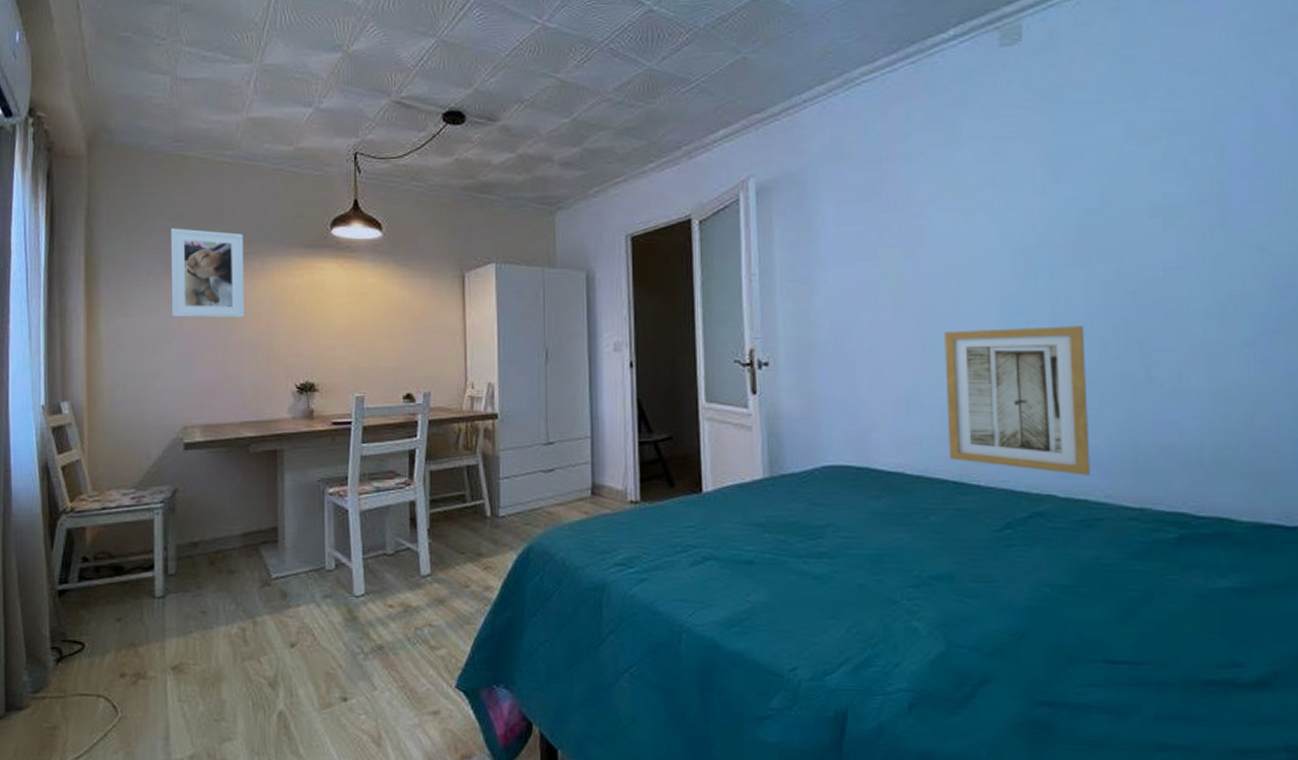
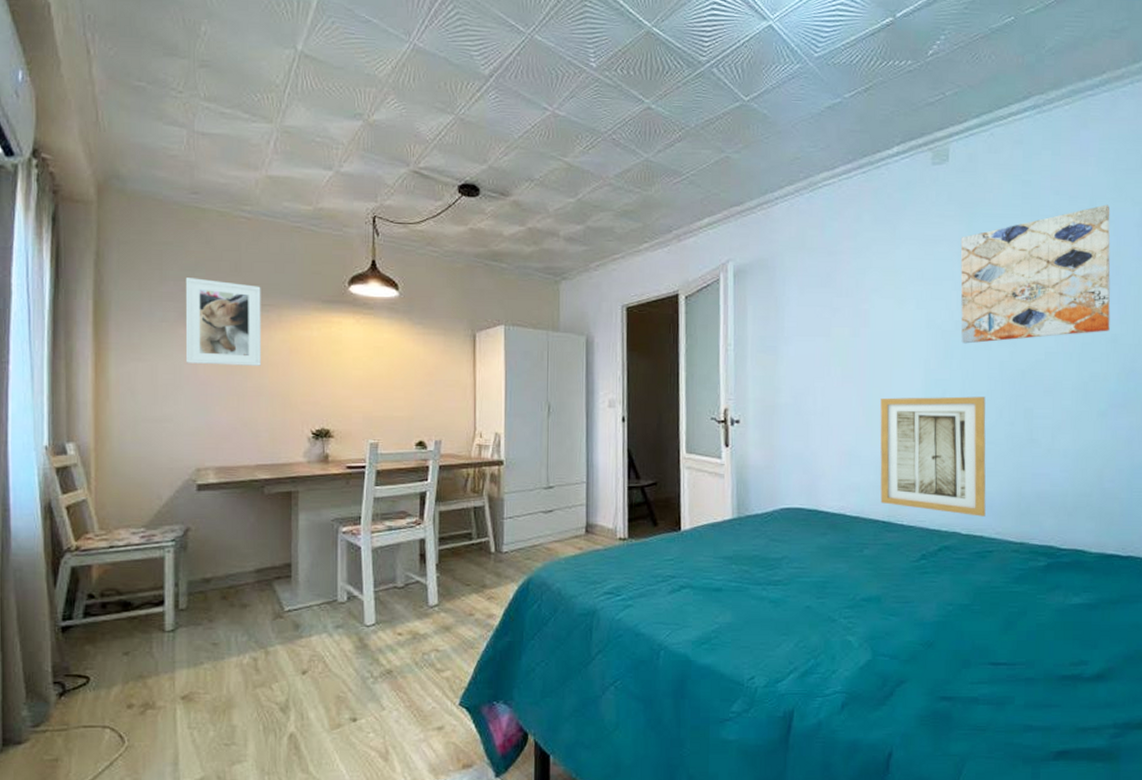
wall art: none [1041,77,1254,262] -> present [960,204,1111,344]

